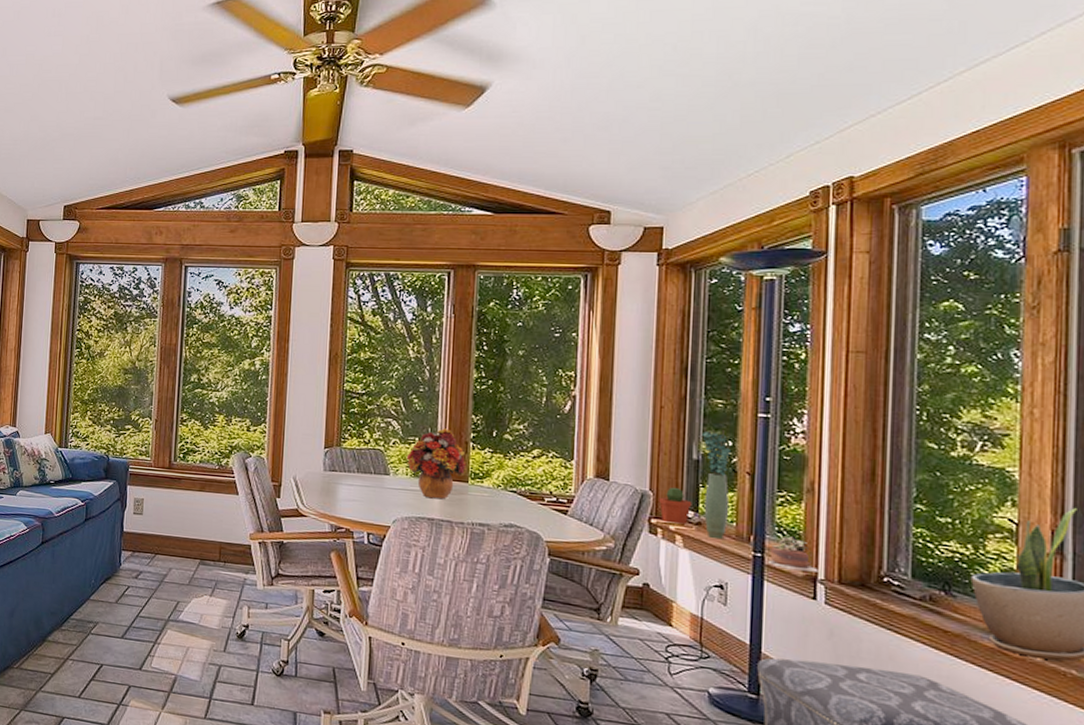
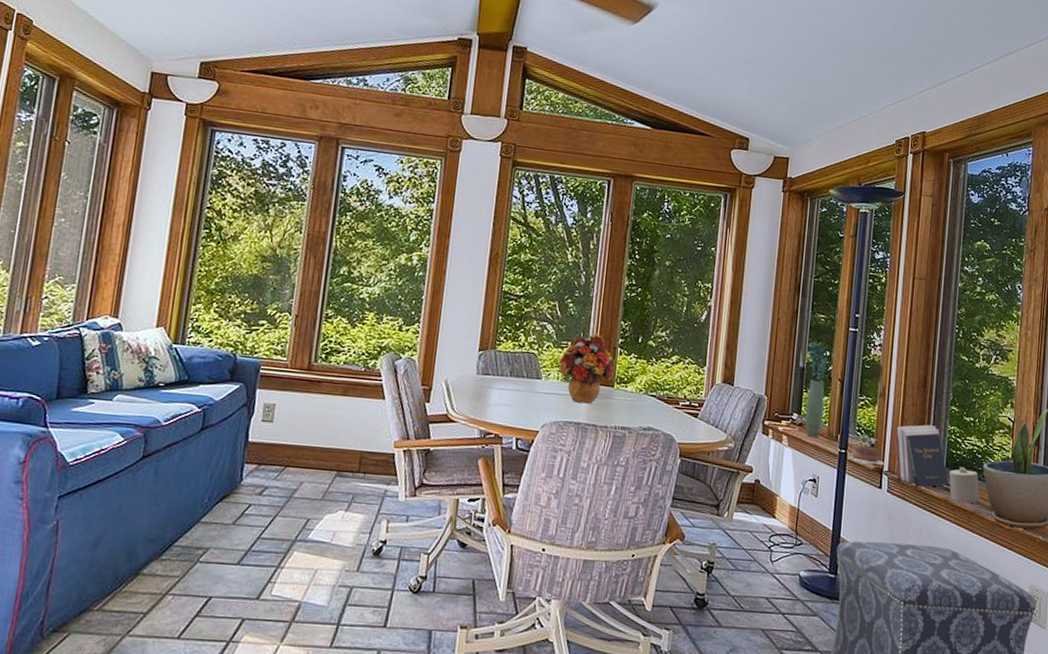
succulent plant: present [659,487,692,525] -> none [772,391,797,426]
books: none [830,526,918,601] -> present [894,424,949,488]
candle: none [918,577,969,624] -> present [949,466,980,504]

